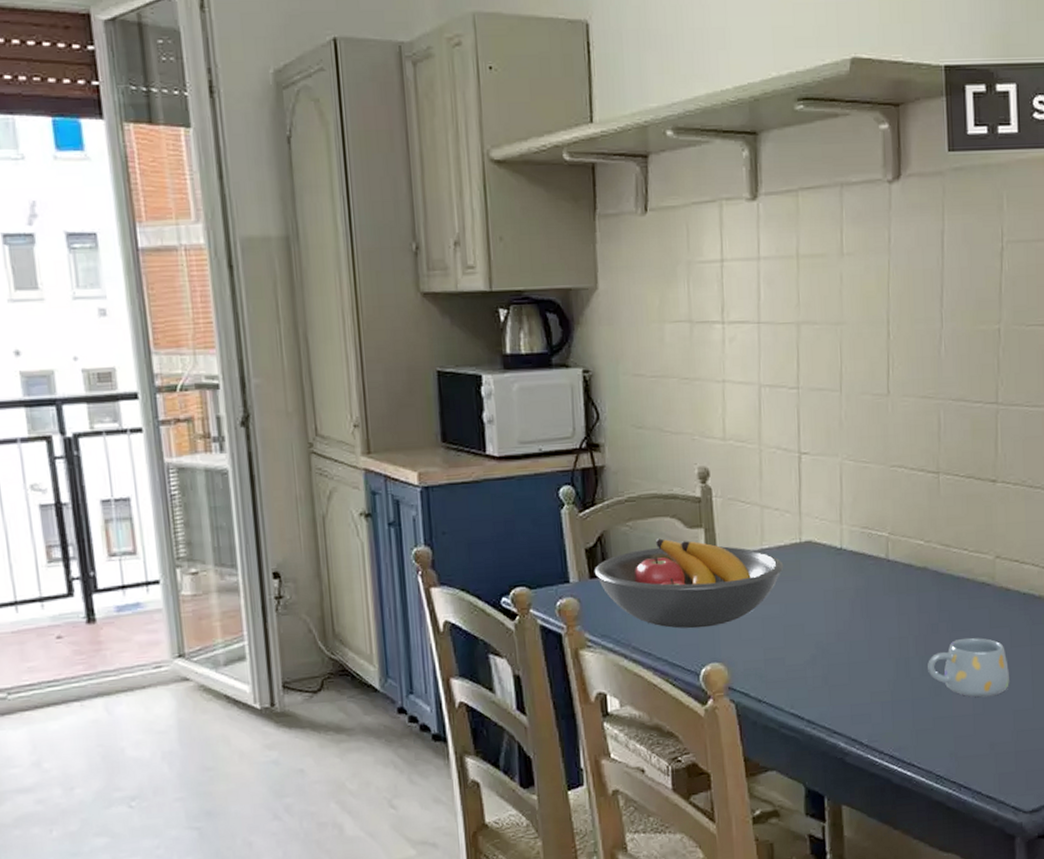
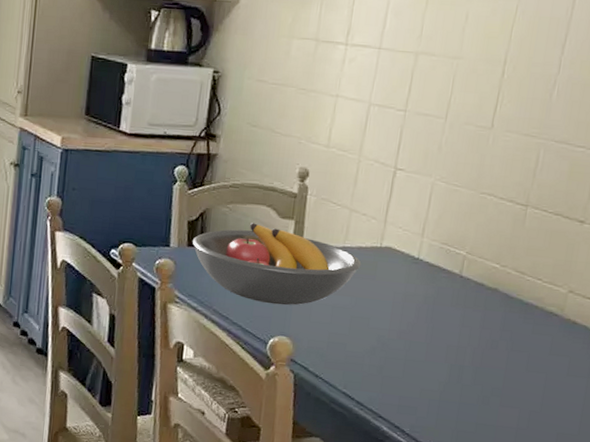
mug: present [928,637,1009,697] -> none [480,358,561,416]

